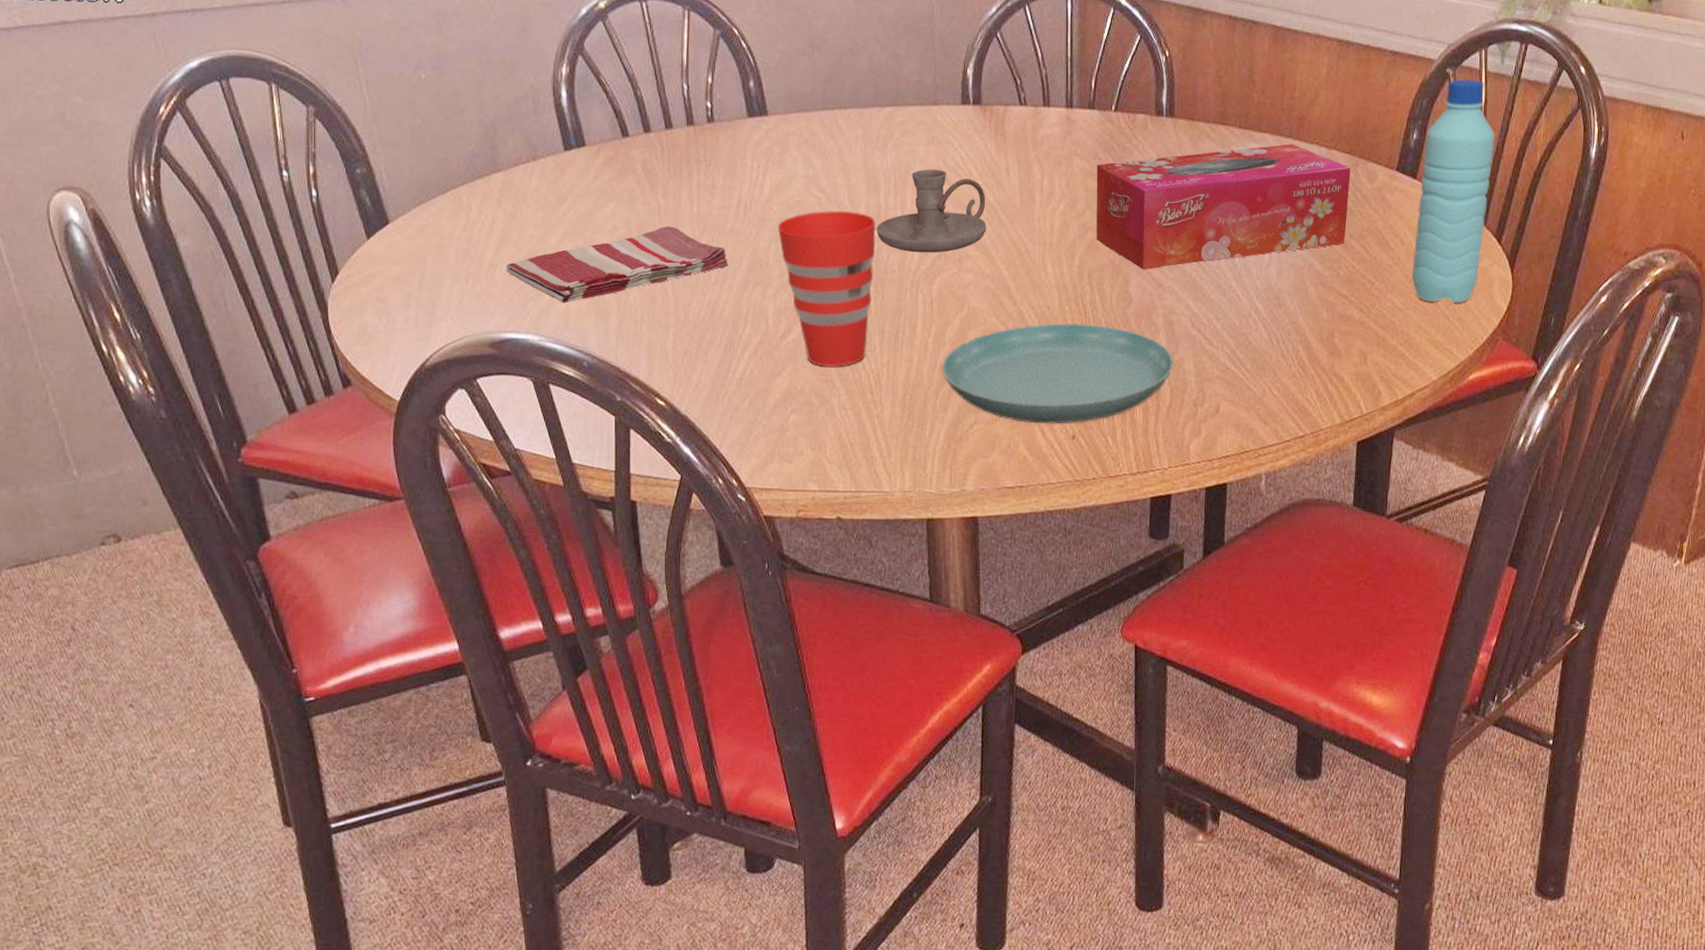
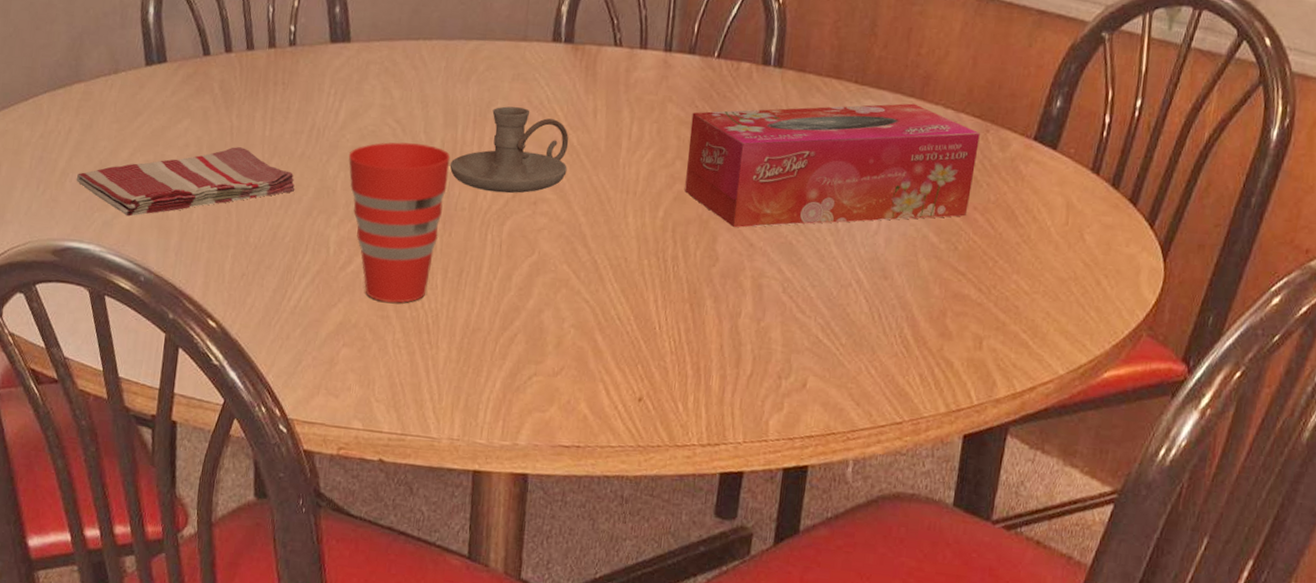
saucer: present [941,323,1174,424] -> none [504,276,760,385]
water bottle: present [1411,79,1495,304] -> none [1042,44,1155,292]

